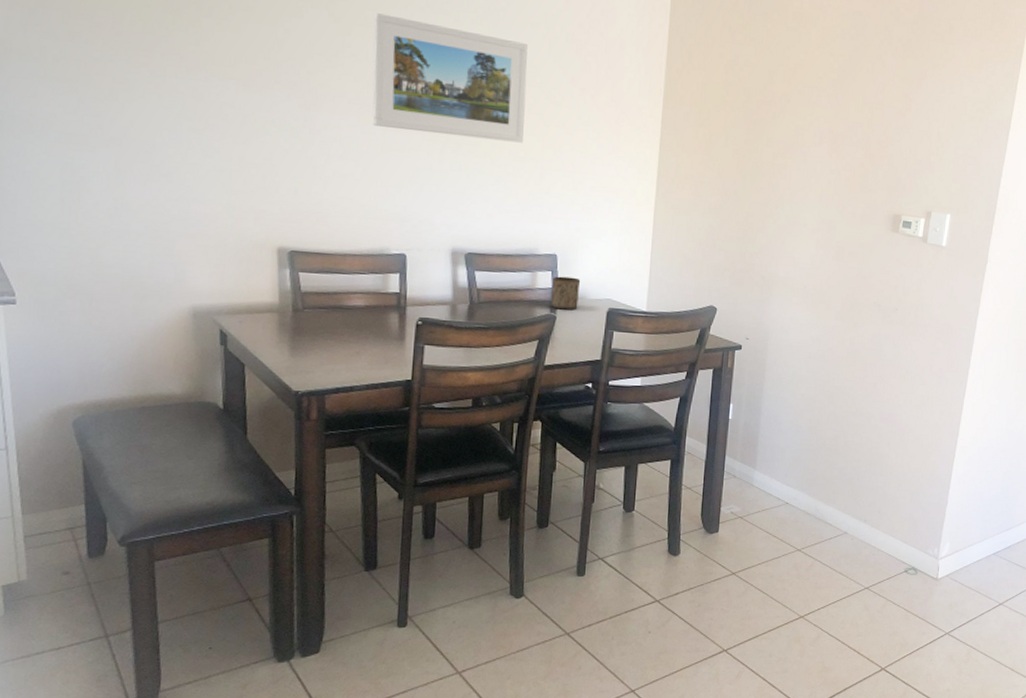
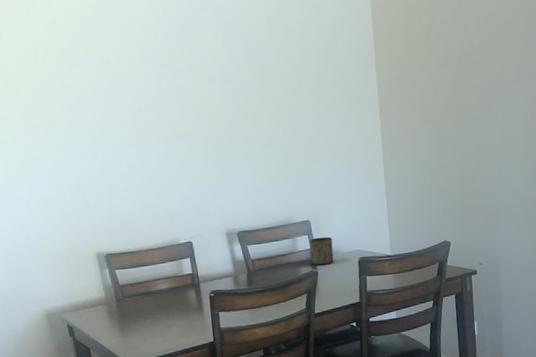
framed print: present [372,13,528,143] -> none [133,47,267,142]

